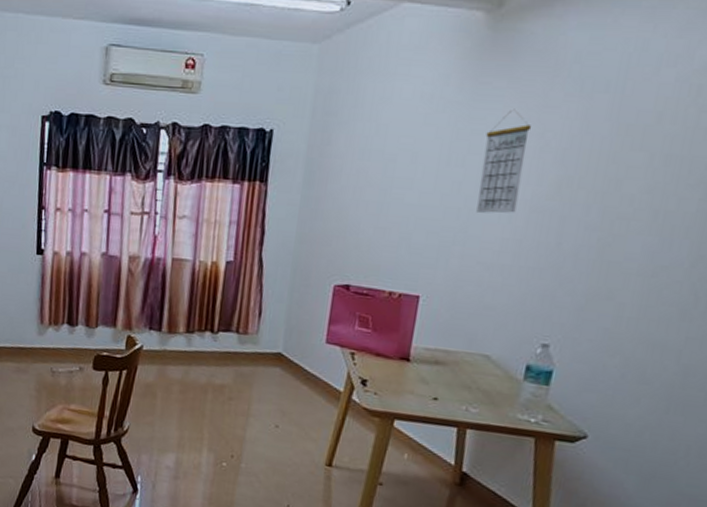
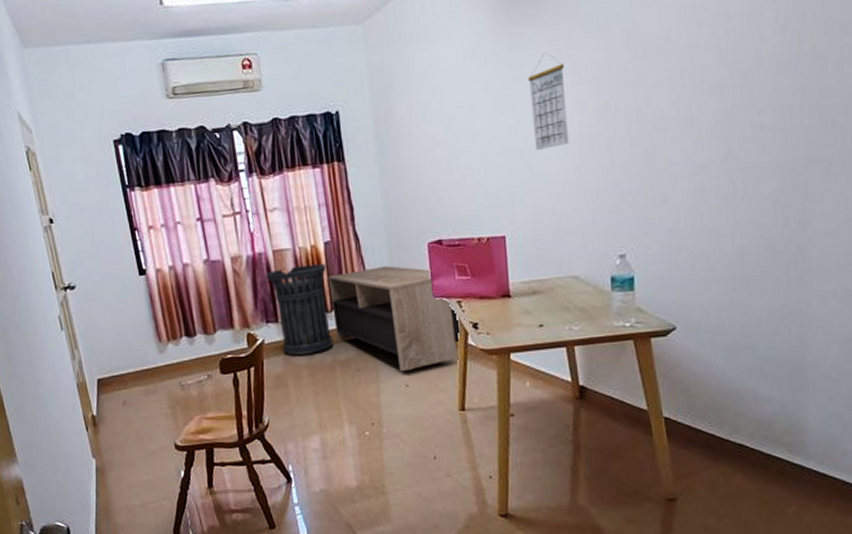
trash can: none [159,278,223,372] -> present [265,263,334,356]
tv stand: none [216,296,347,413] -> present [328,265,459,372]

